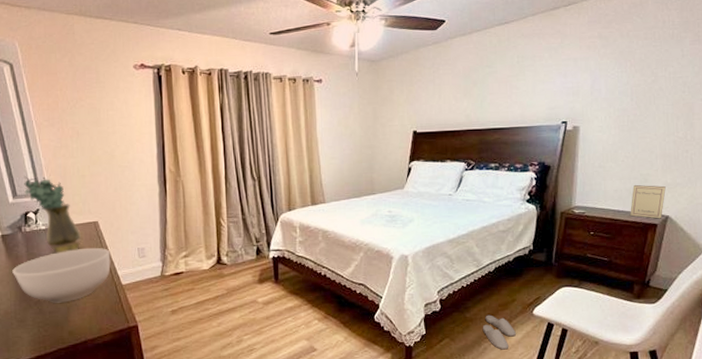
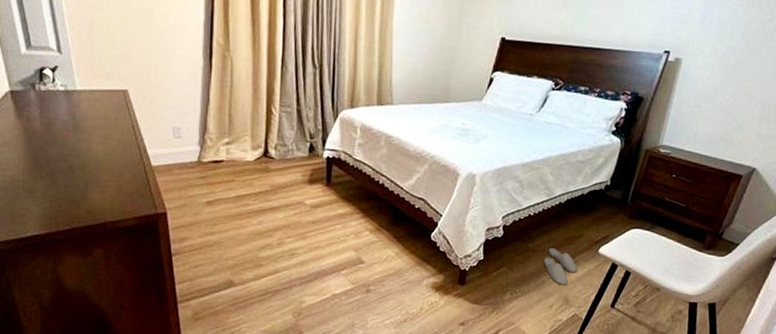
bowl: present [12,247,111,303] -> none [22,118,140,178]
vase: present [24,176,82,254] -> none [41,24,108,121]
book: present [630,185,666,219] -> none [717,131,759,171]

